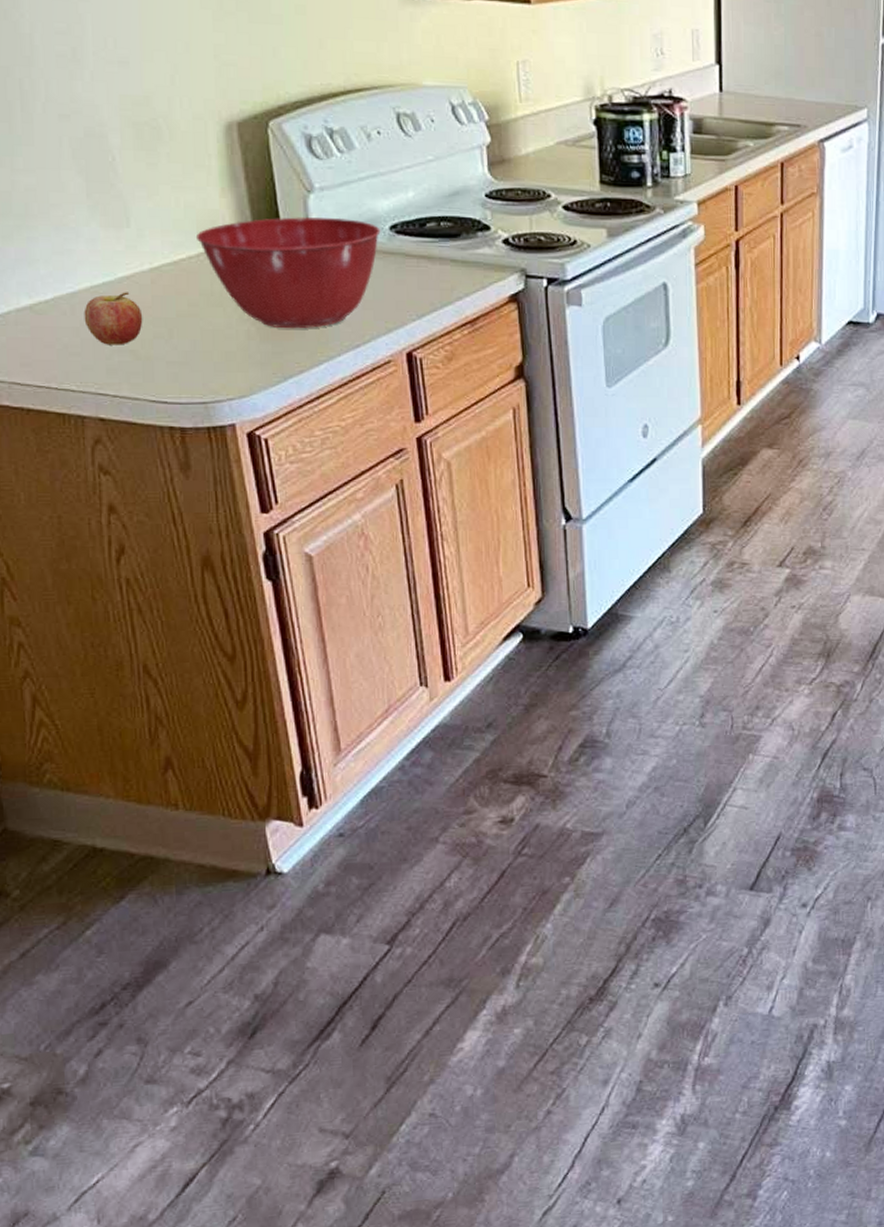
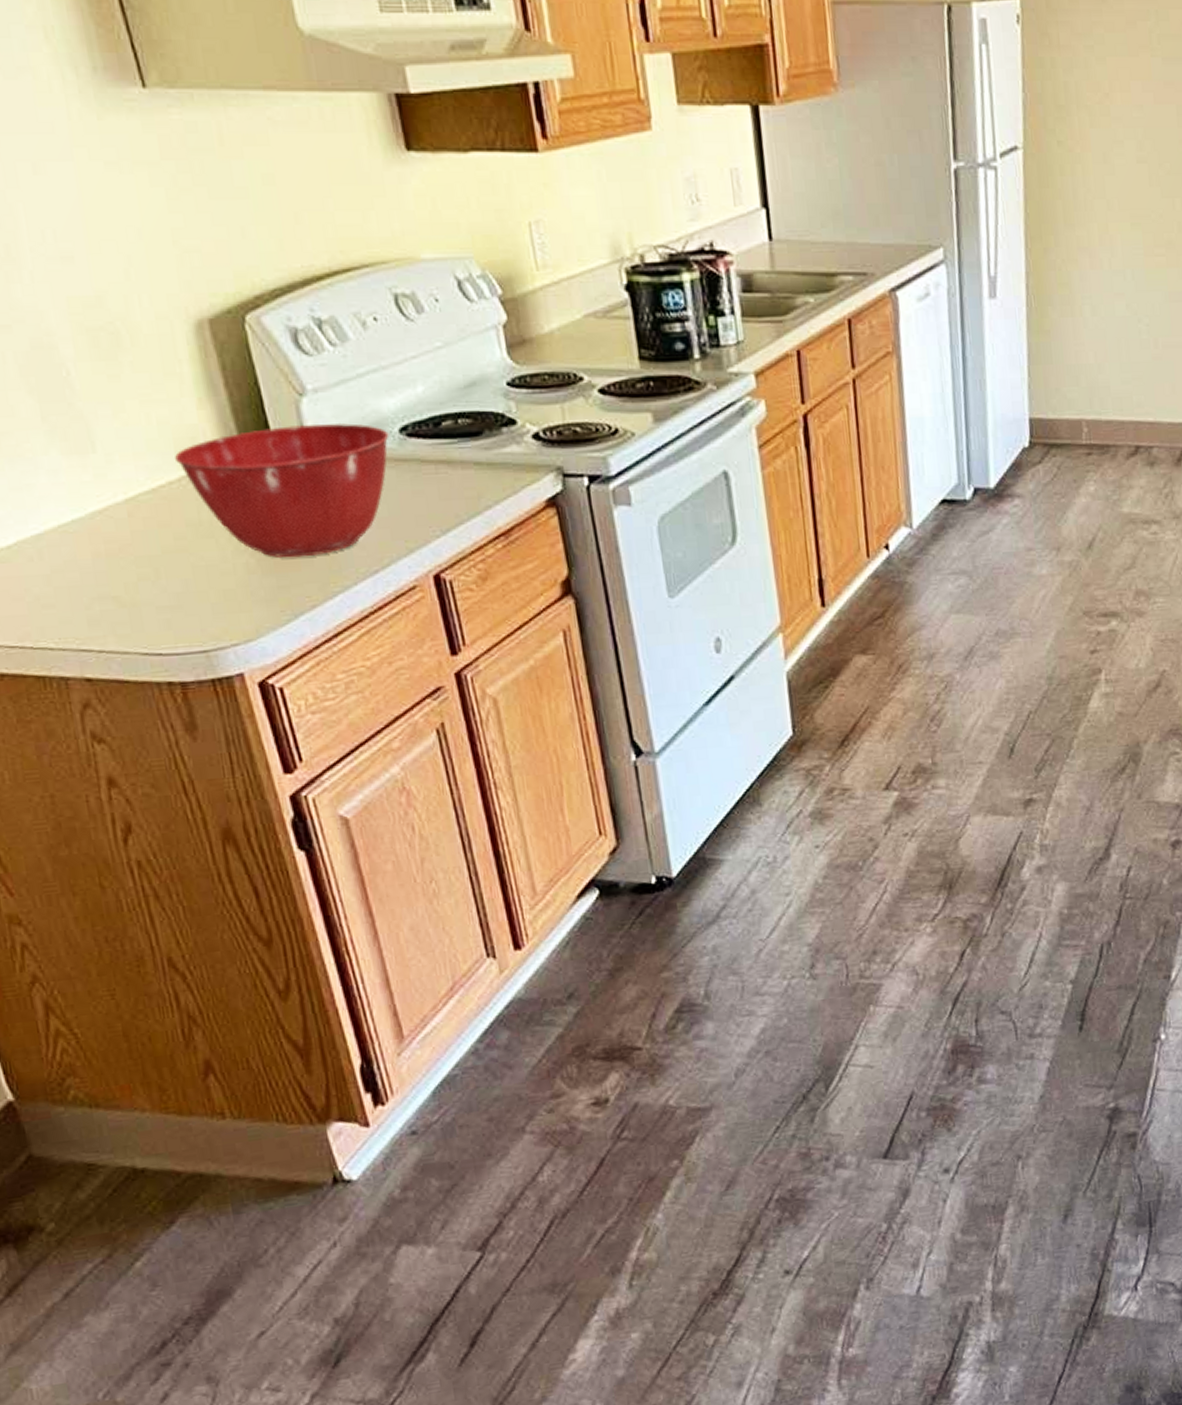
fruit: present [84,292,143,345] -> none [53,529,124,593]

